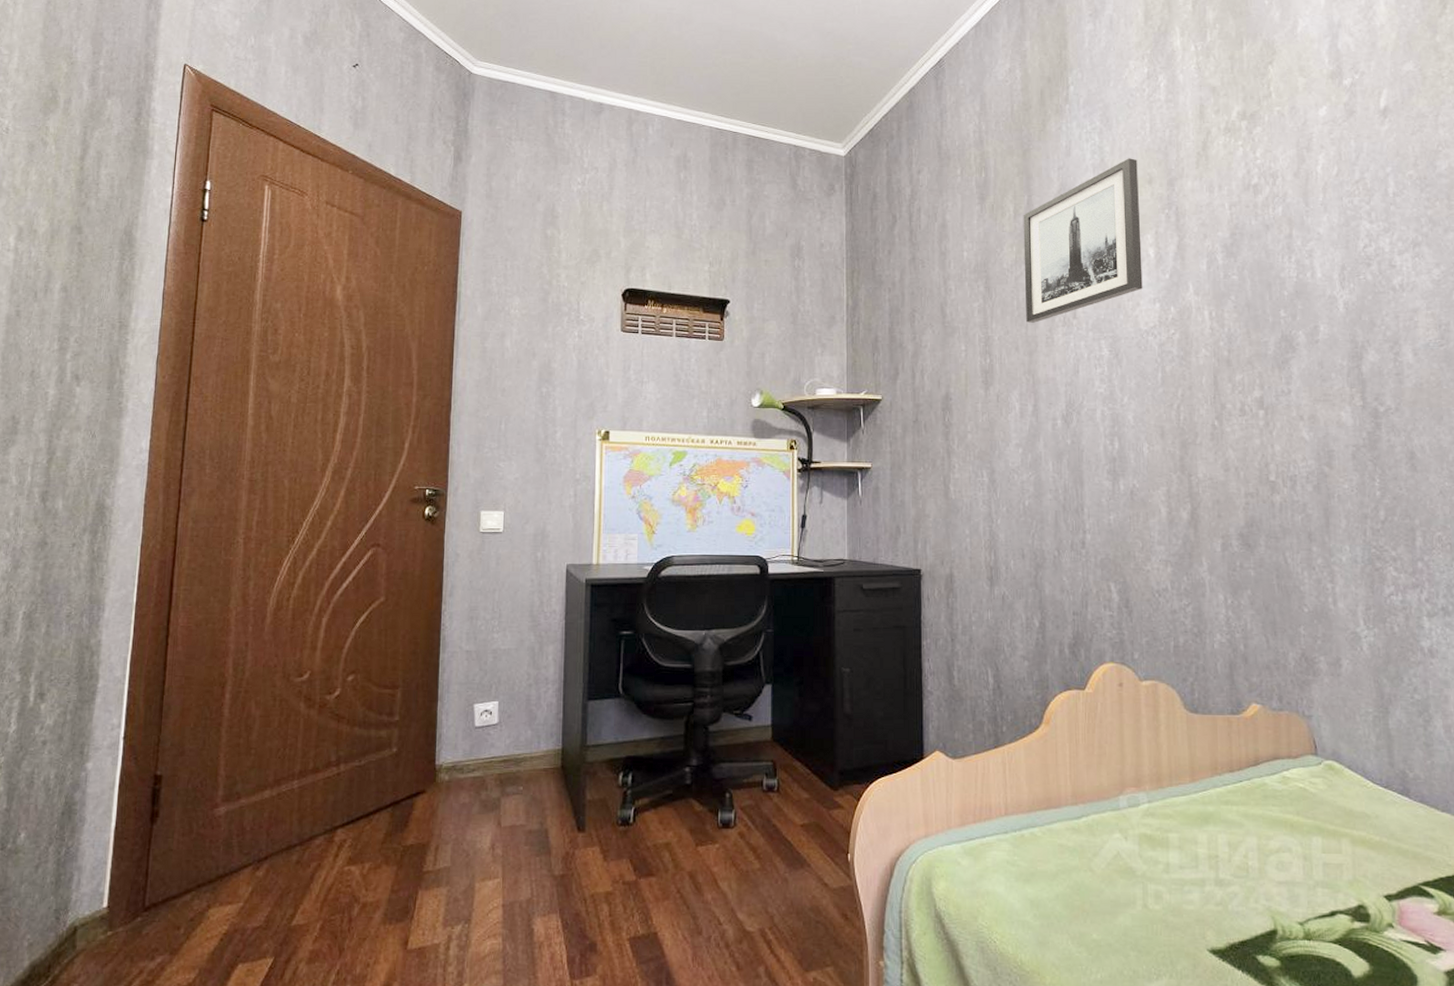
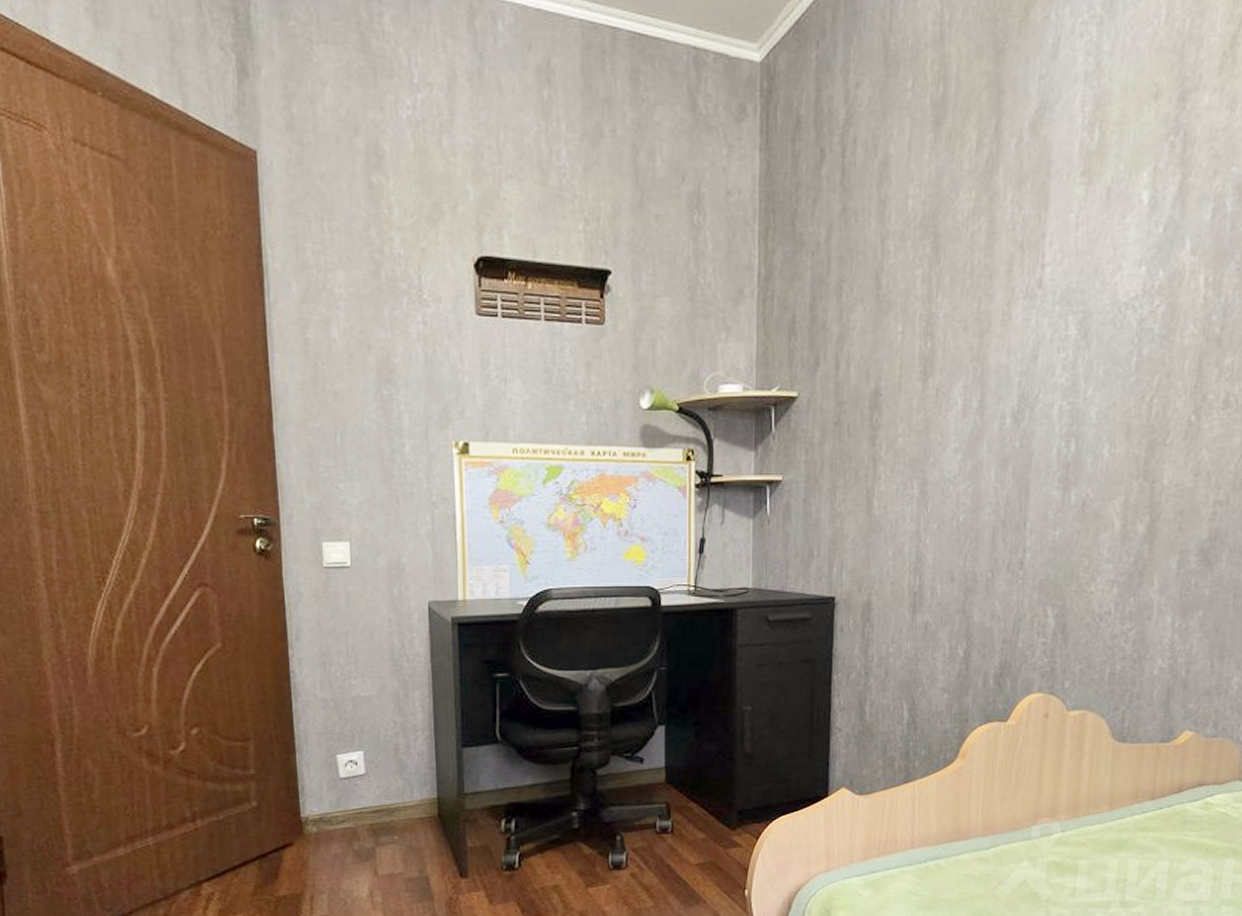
wall art: present [1023,158,1143,323] -> none [980,61,1144,295]

